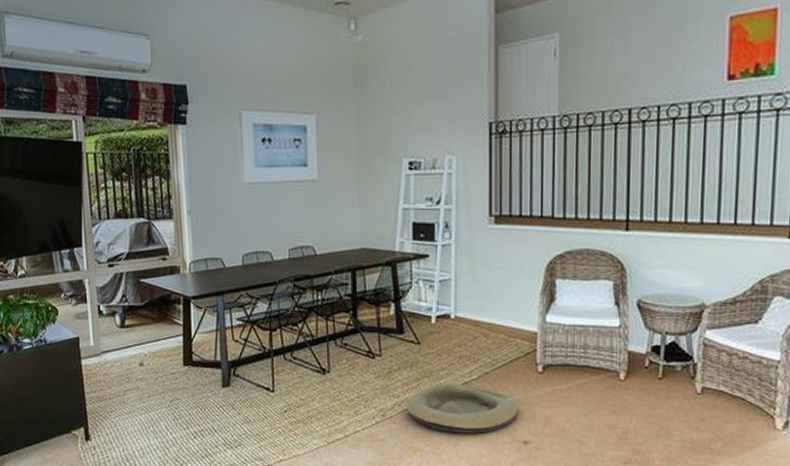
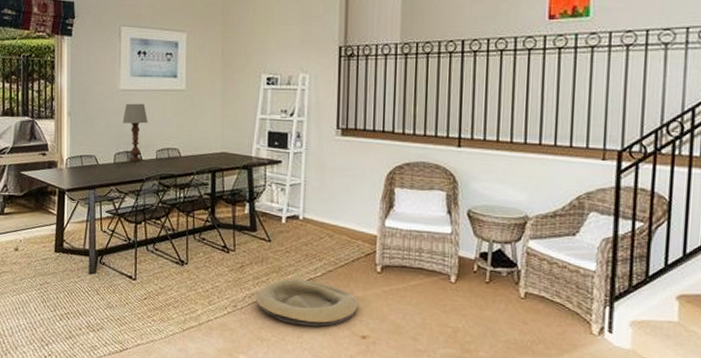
table lamp: none [249,197,278,263] -> present [122,103,148,162]

